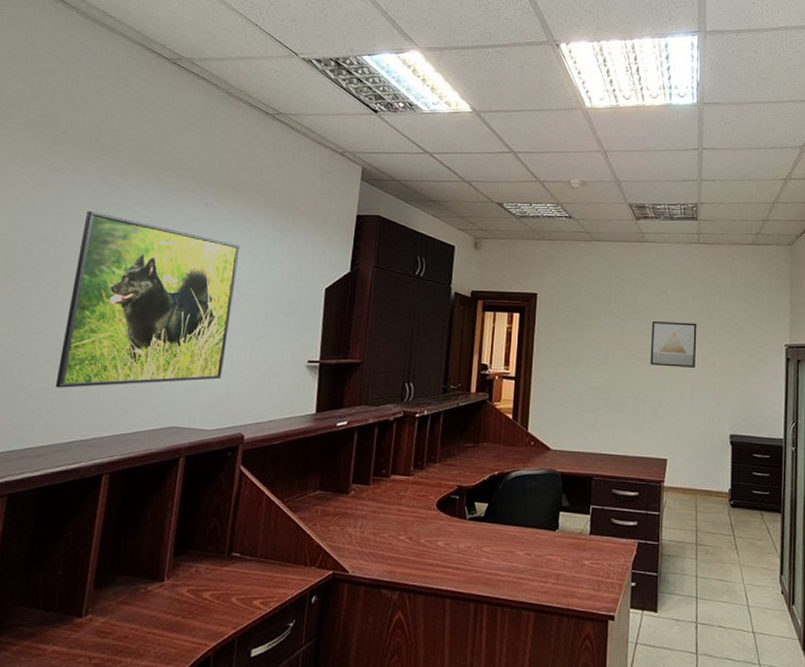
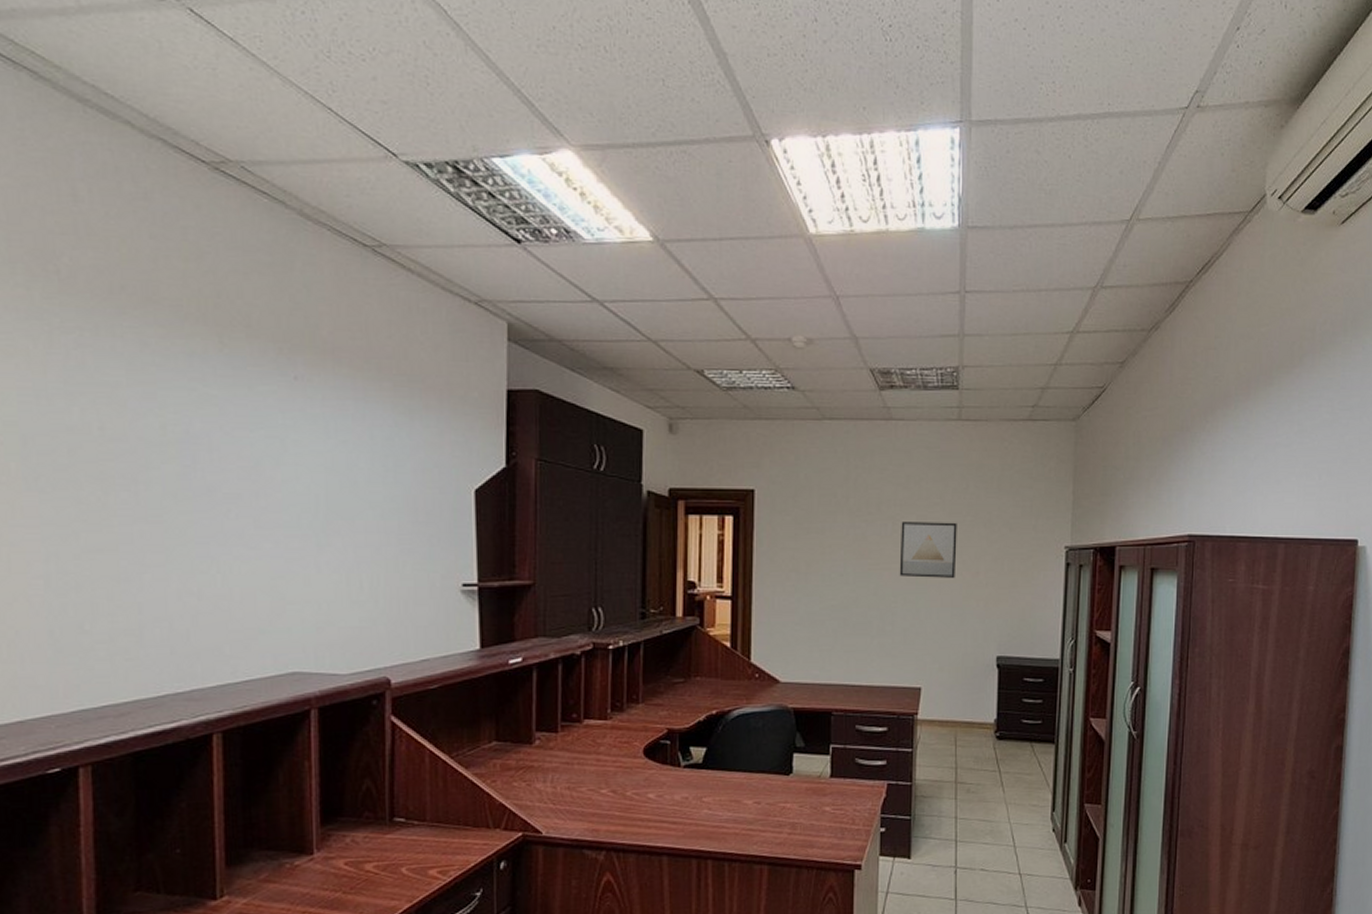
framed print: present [55,210,241,388] -> none [125,389,352,629]

